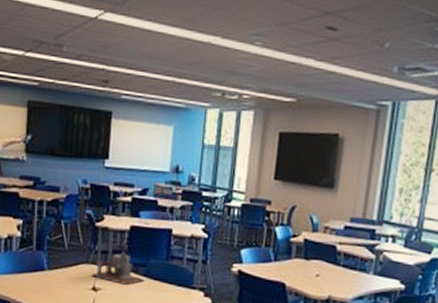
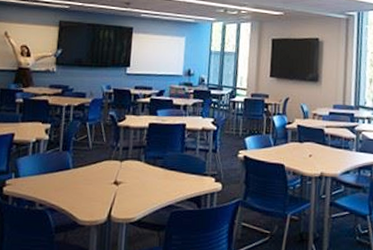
desk organizer: present [91,251,144,285] -> none [113,146,162,177]

